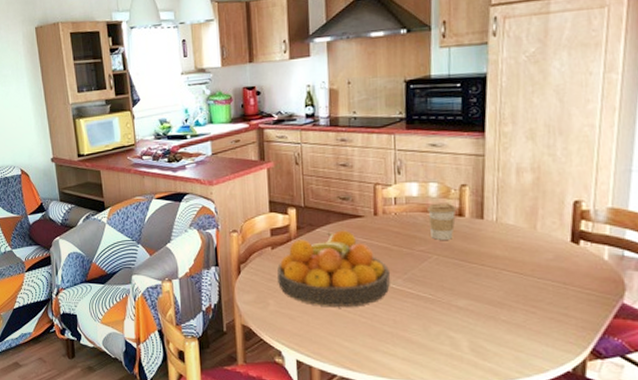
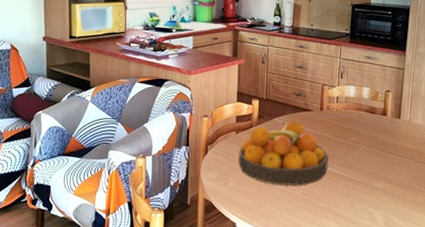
coffee cup: present [428,203,457,240] -> none [361,104,382,134]

